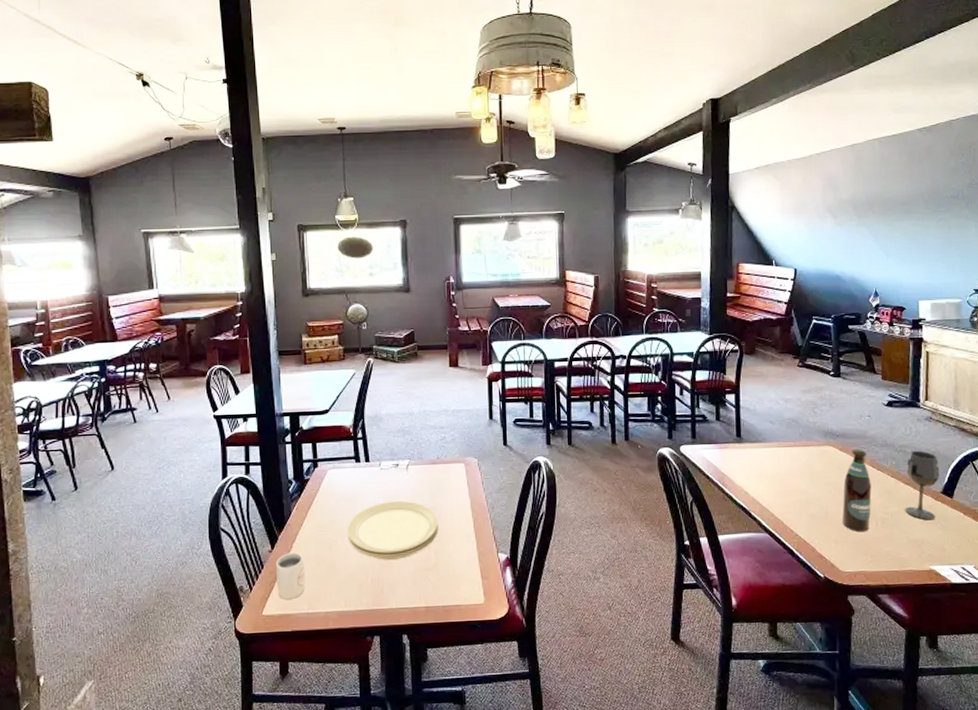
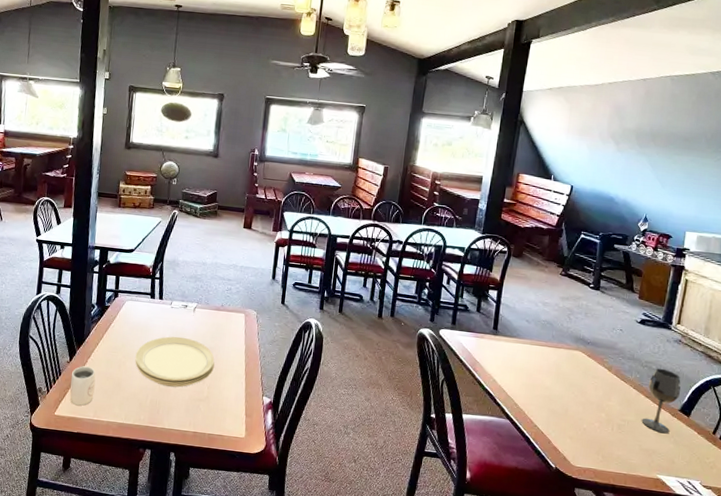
bottle: present [842,448,872,532] -> none [580,357,614,434]

